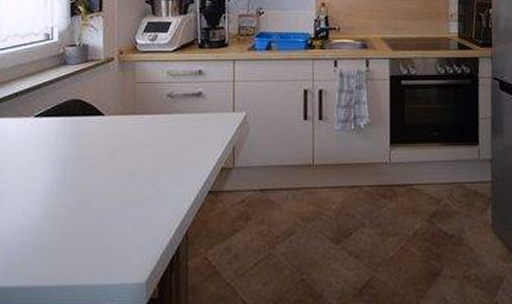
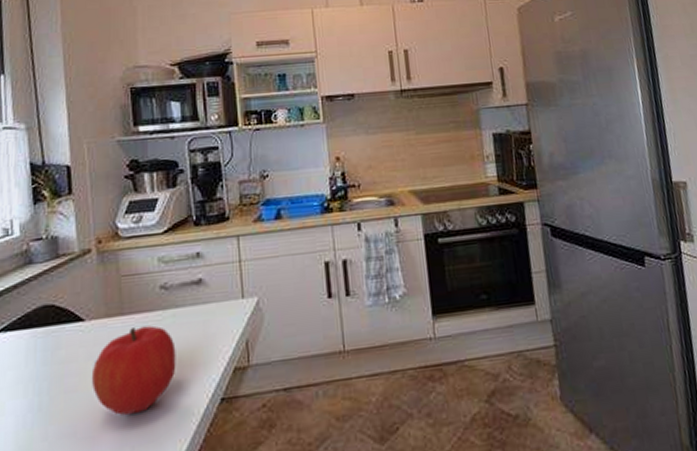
fruit: none [106,126,176,194] -> present [91,325,176,415]

